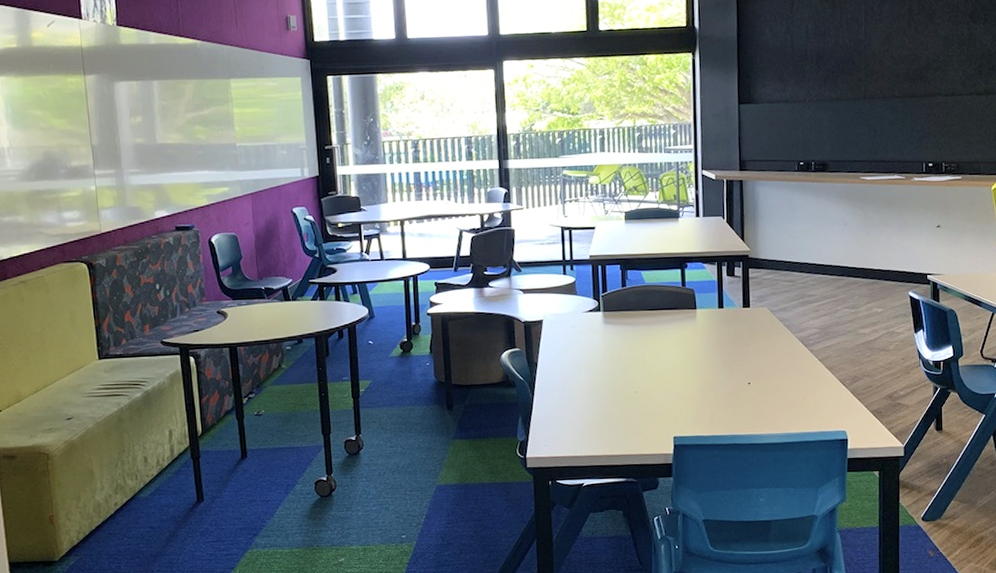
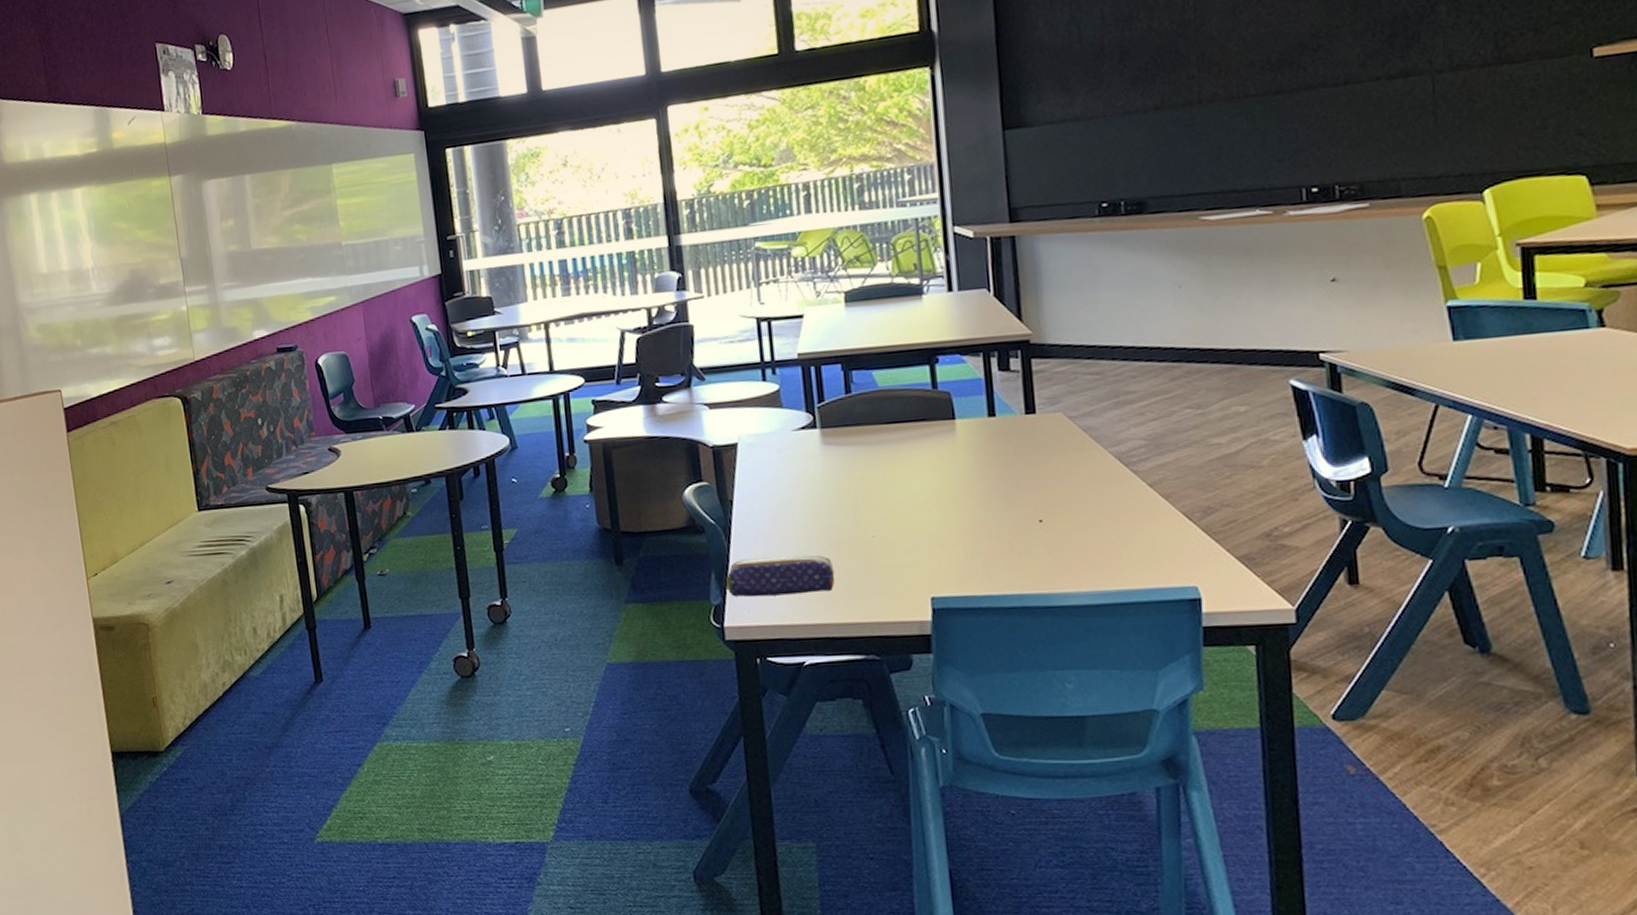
pencil case: none [529,404,608,436] -> present [725,555,835,597]

